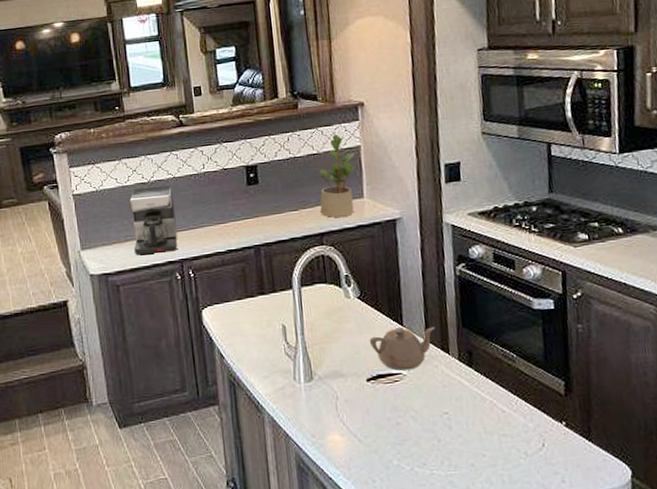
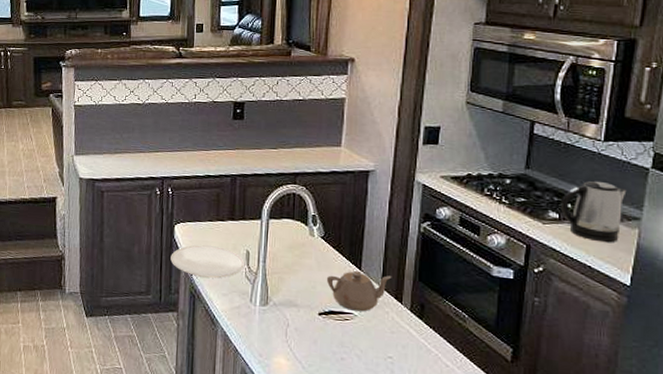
coffee maker: present [129,185,178,256] -> none [122,108,165,169]
plate: none [202,326,282,362] -> present [170,244,244,279]
potted plant: present [319,134,356,218] -> none [298,84,338,161]
kettle: none [588,194,648,257] -> present [560,180,627,243]

